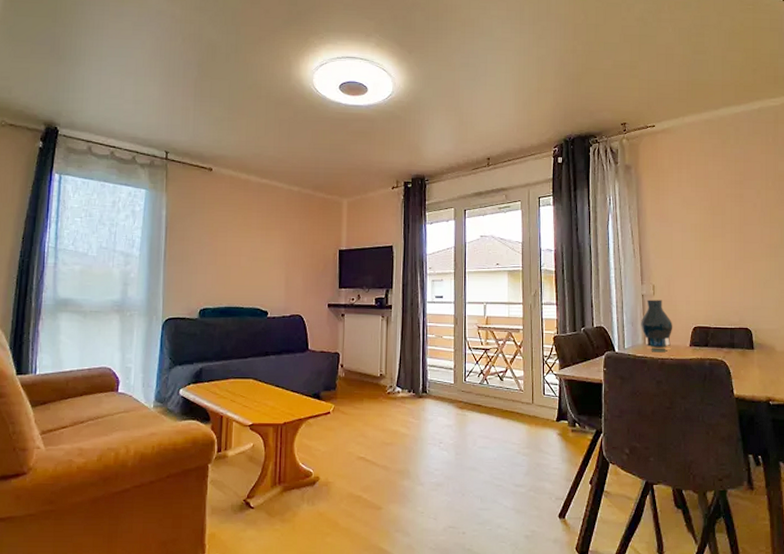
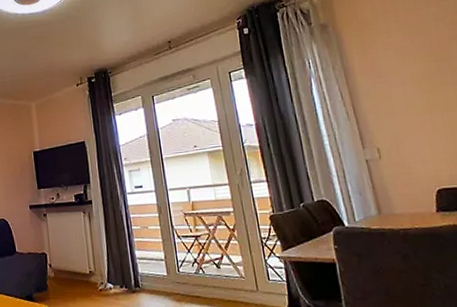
vase: present [641,299,673,353] -> none [370,163,413,223]

